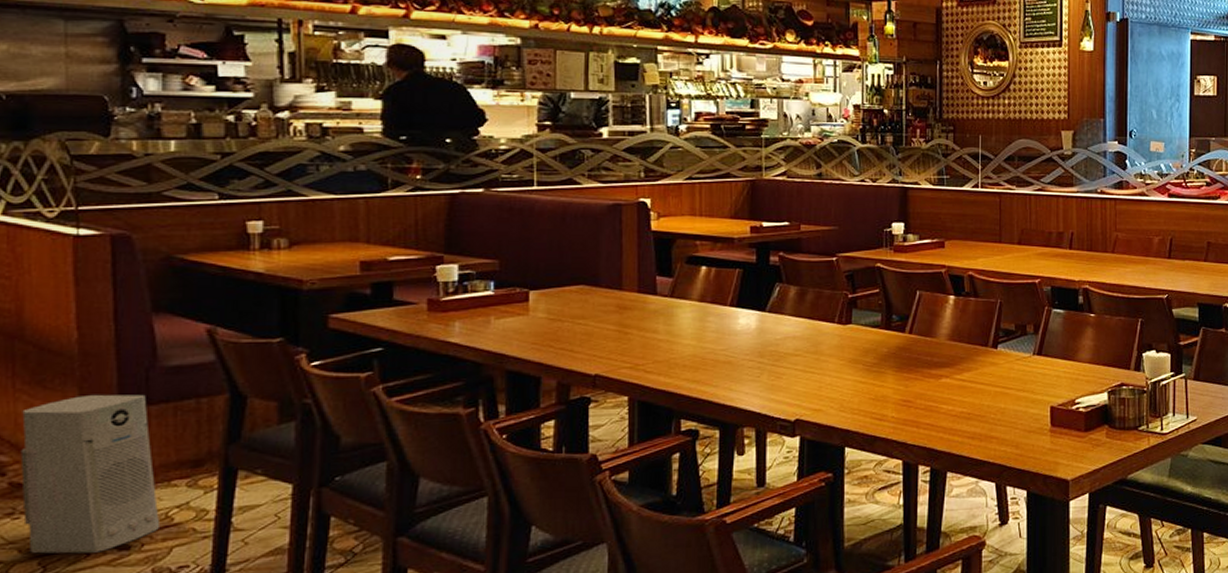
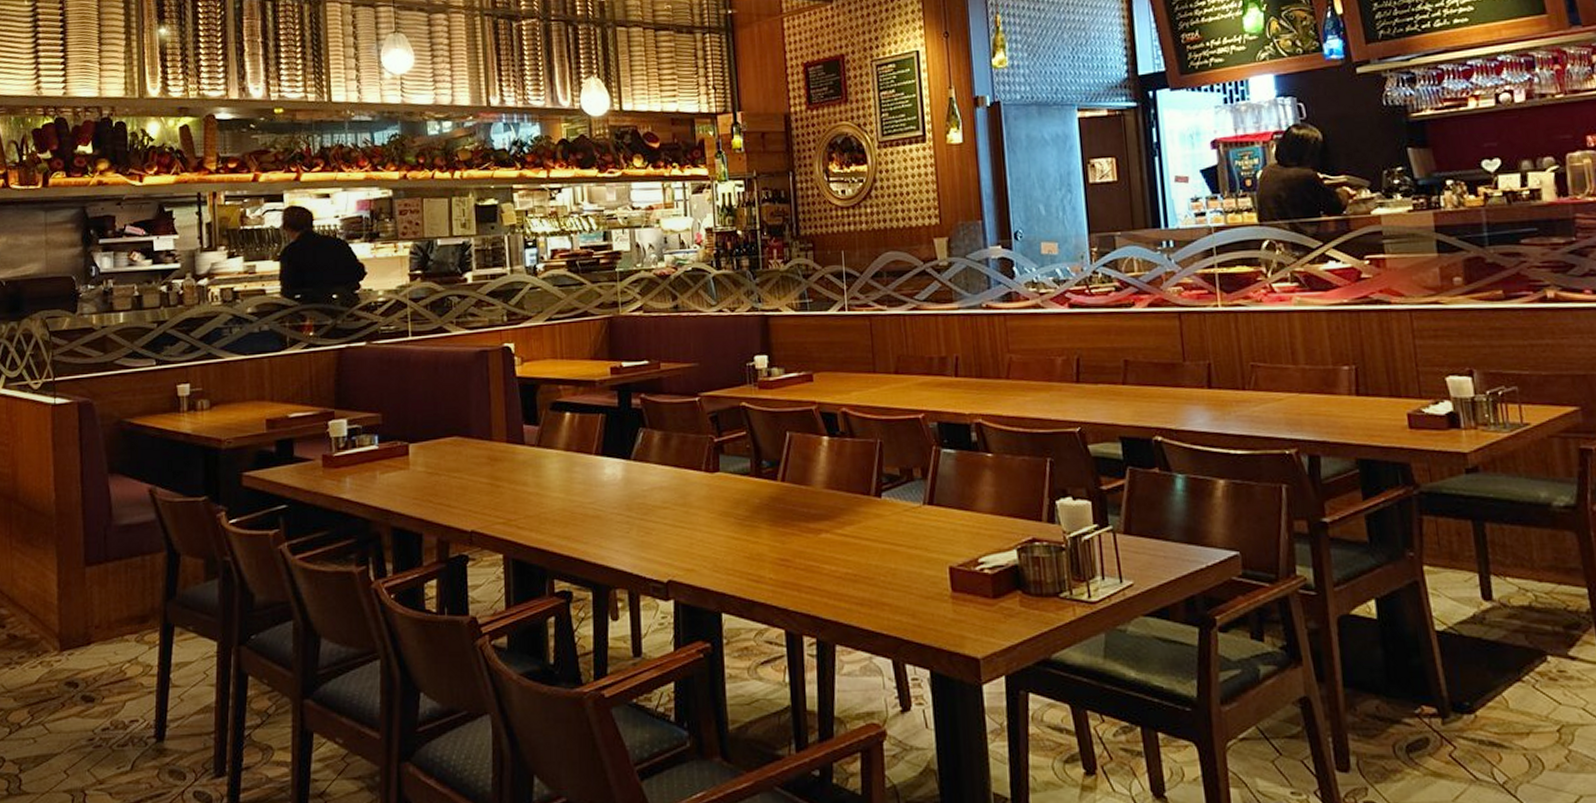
air purifier: present [20,394,161,554] -> none [15,552,117,704]

